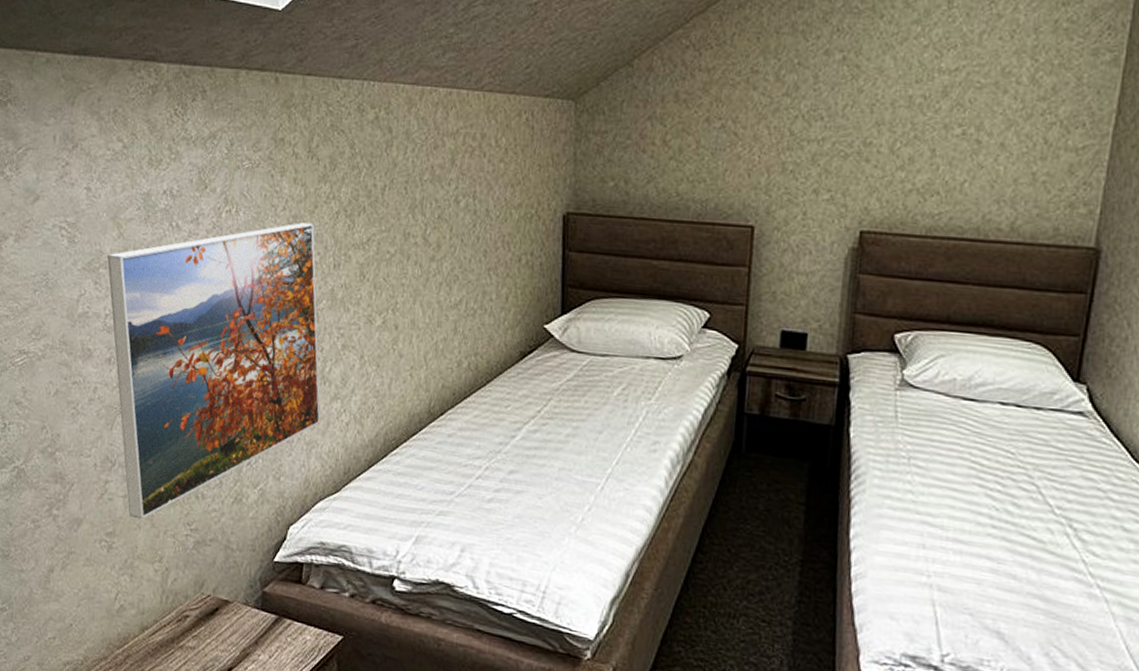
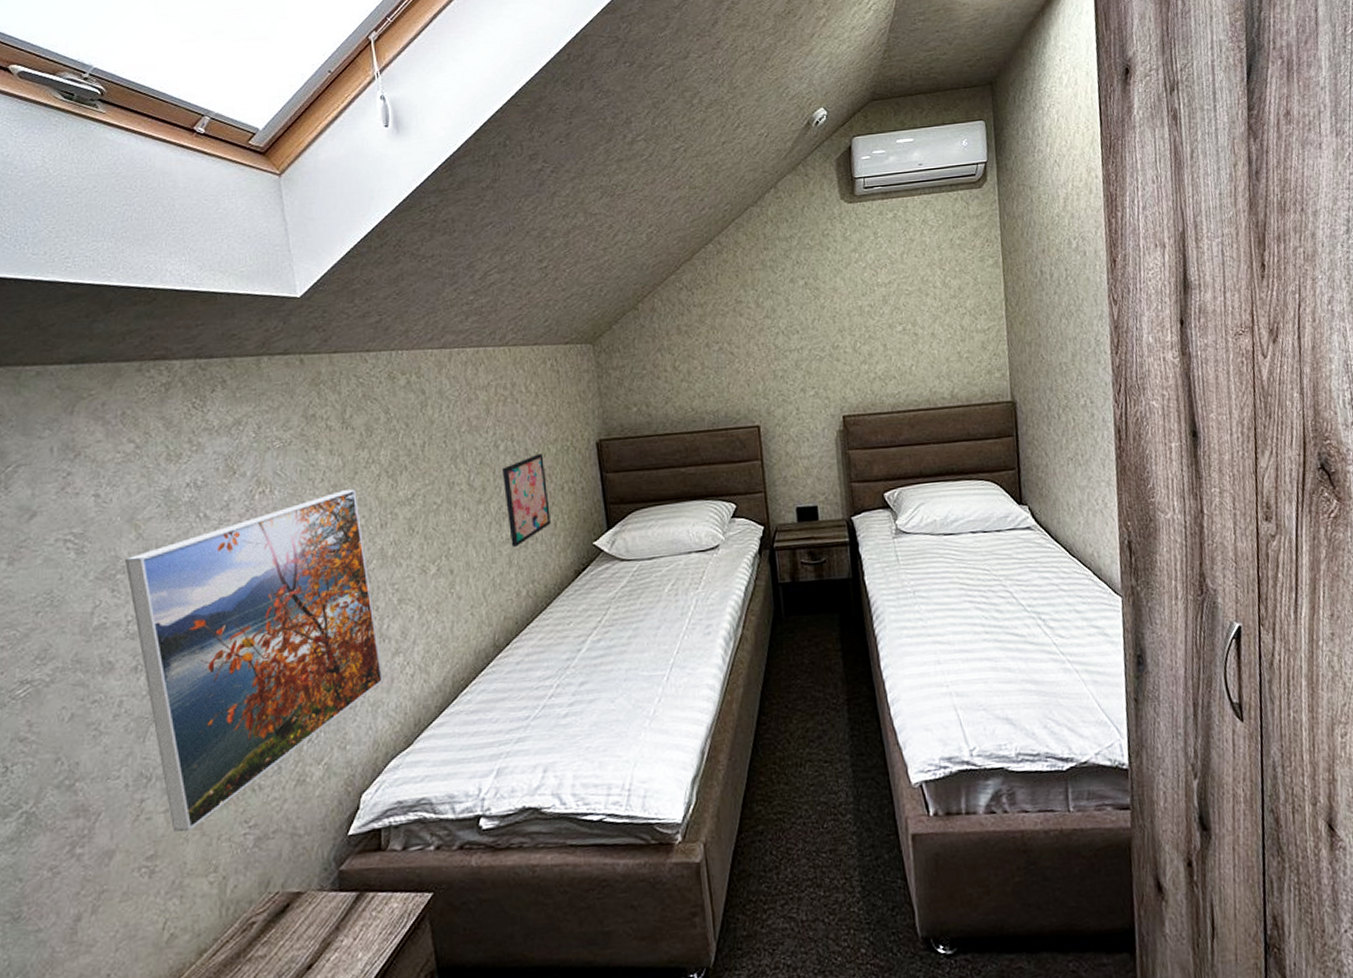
wall art: none [458,217,505,314] -> present [501,453,551,547]

